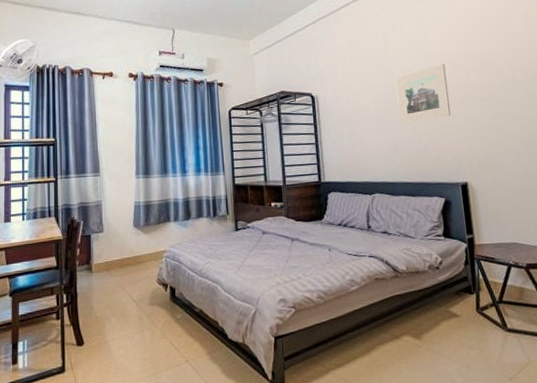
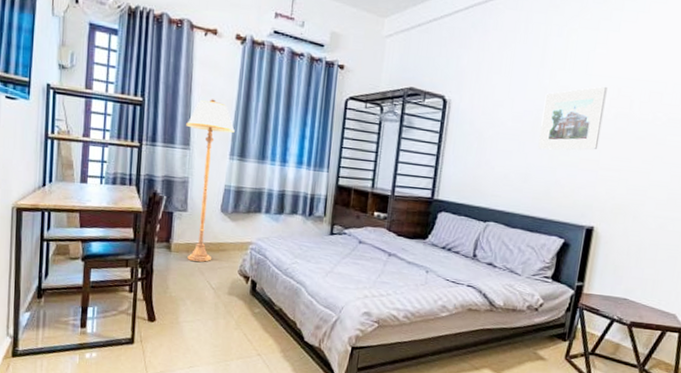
floor lamp: none [94,129,137,279] -> present [186,99,235,262]

